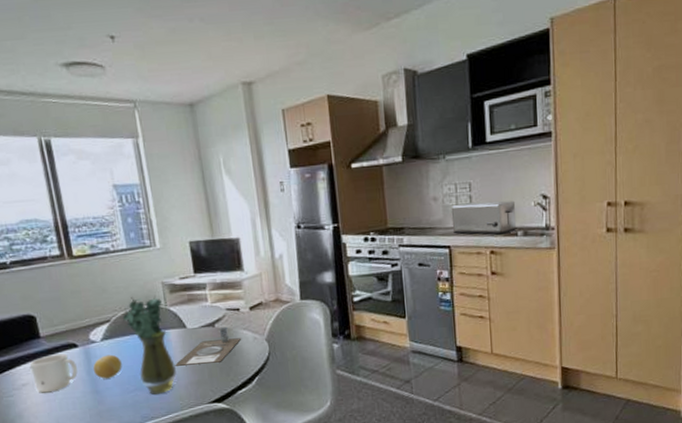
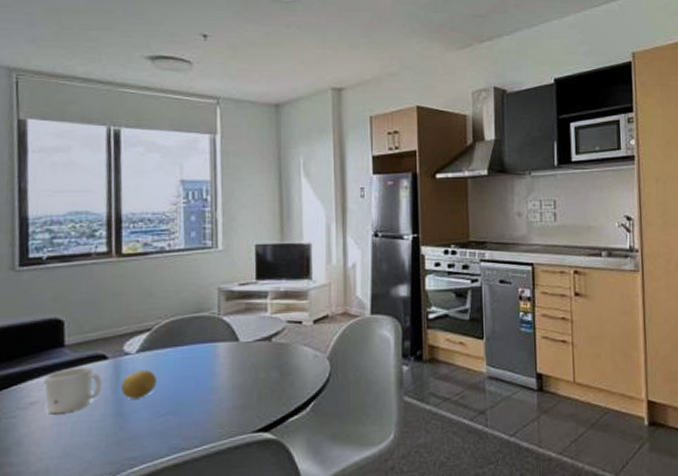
vase: present [123,295,177,395] -> none [167,302,219,420]
place setting: present [174,326,242,366] -> none [218,341,301,386]
toaster: present [451,200,517,235] -> none [535,220,601,254]

